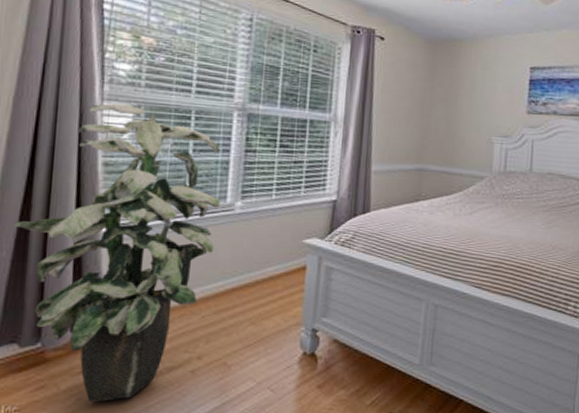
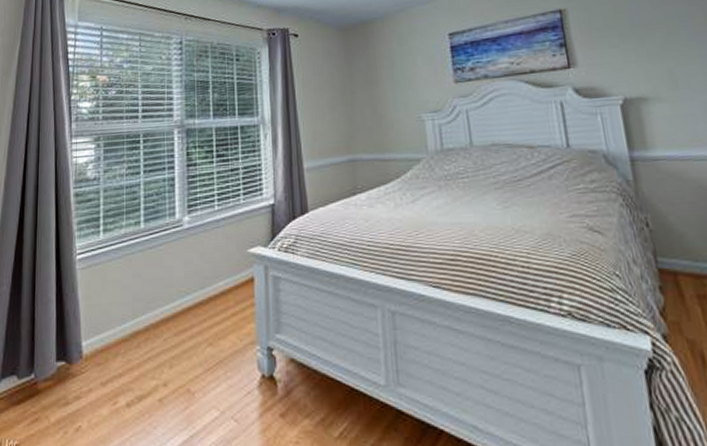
indoor plant: present [12,103,220,403] -> none [10,138,170,436]

